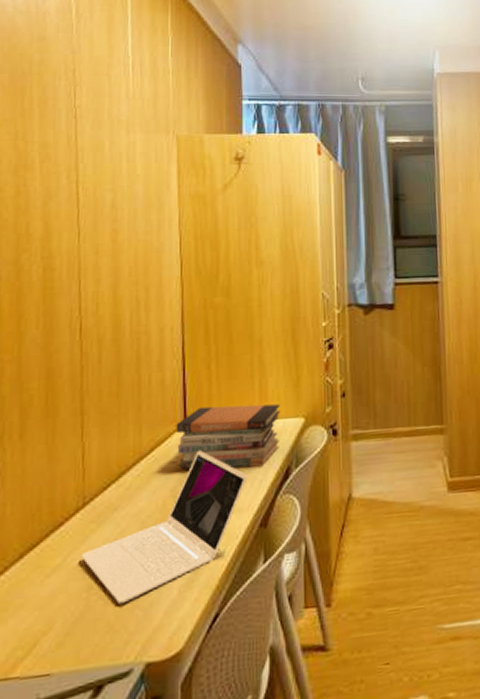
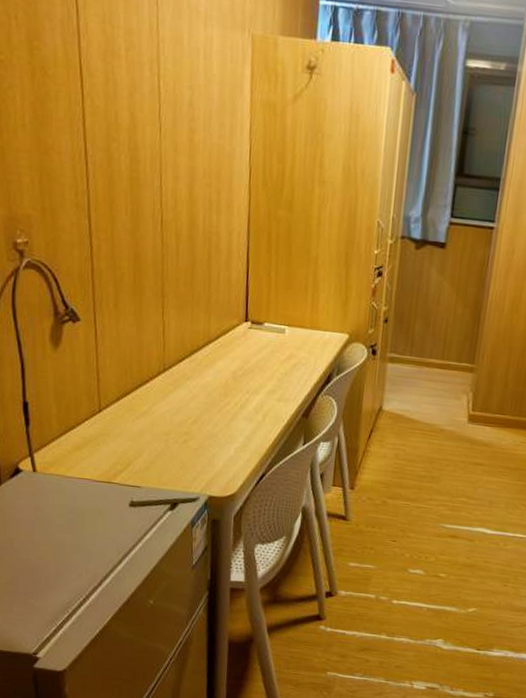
laptop: present [81,451,248,605] -> none [162,345,296,451]
book stack: present [176,404,280,469] -> none [238,308,329,369]

